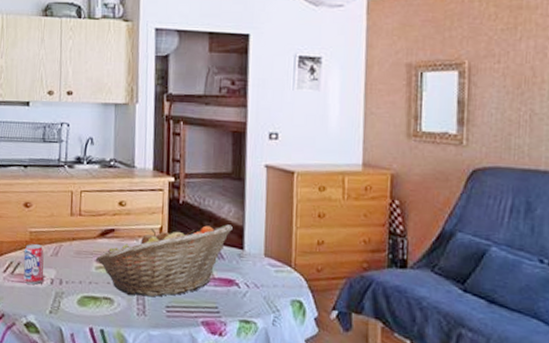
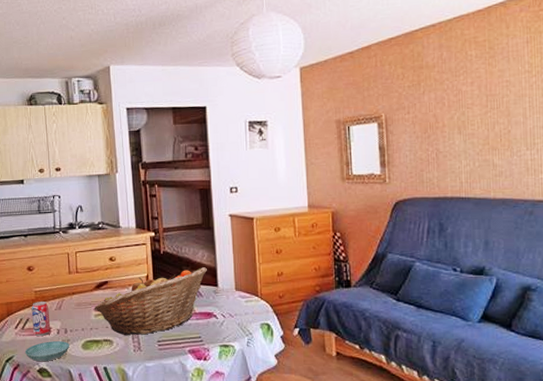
saucer: none [11,291,63,315] -> present [24,341,69,362]

